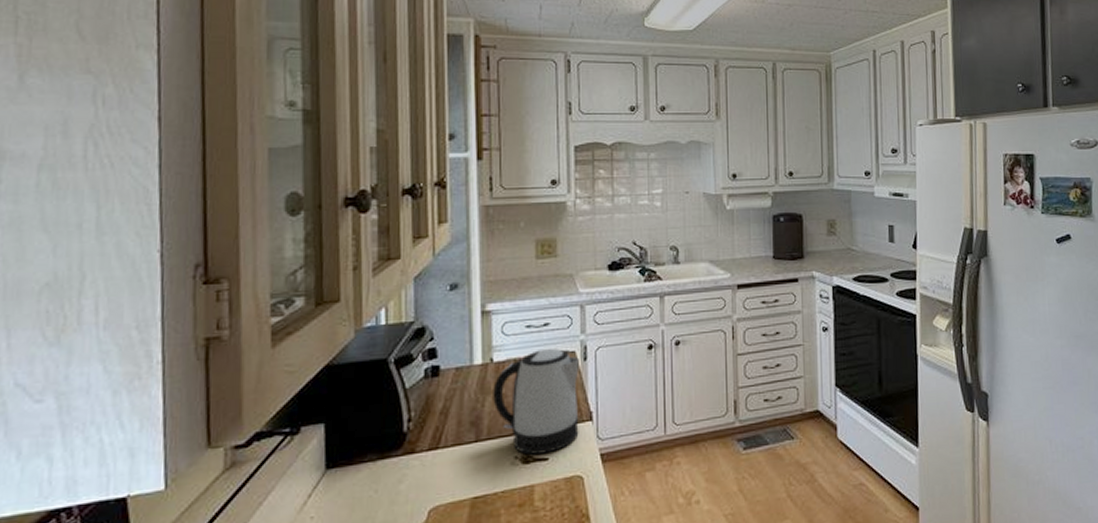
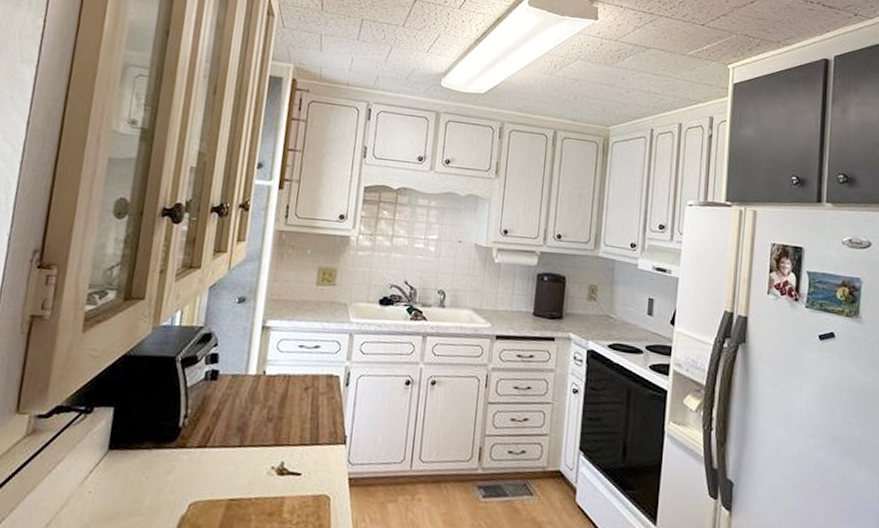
kettle: present [493,349,579,455] -> none [260,369,342,469]

